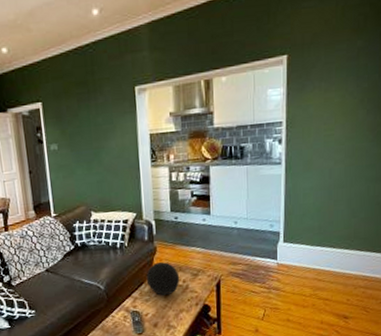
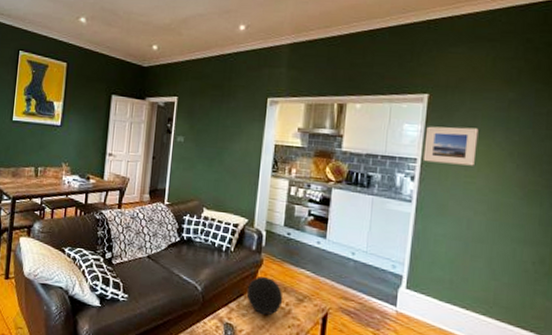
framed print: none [287,81,334,123] -> present [423,126,479,166]

